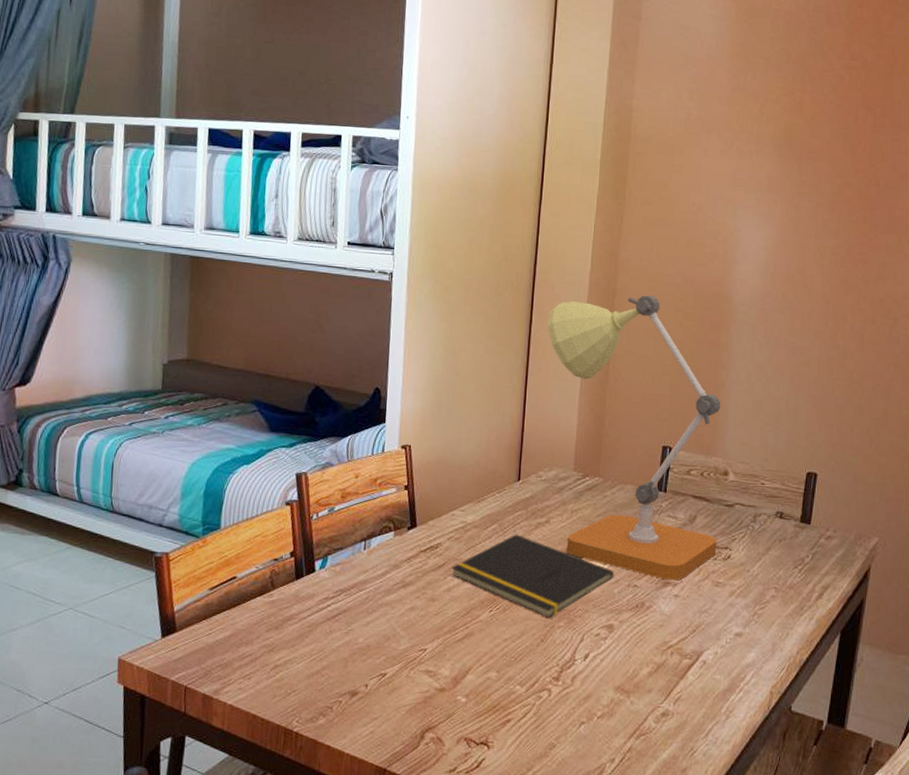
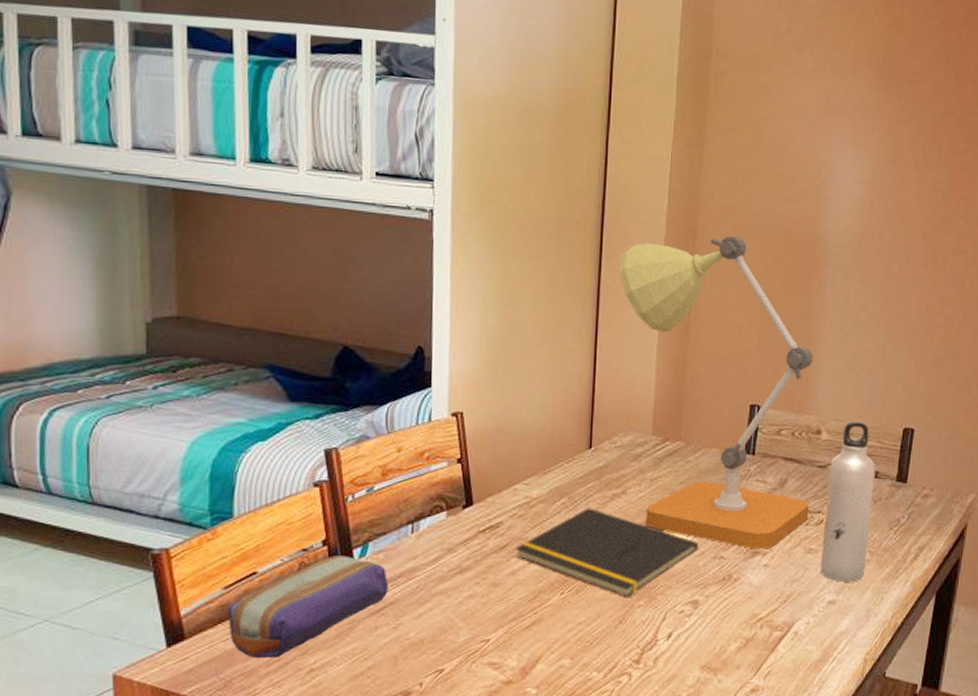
pencil case: none [211,566,343,654] -> present [227,556,389,659]
water bottle: none [728,464,780,617] -> present [821,420,876,582]

